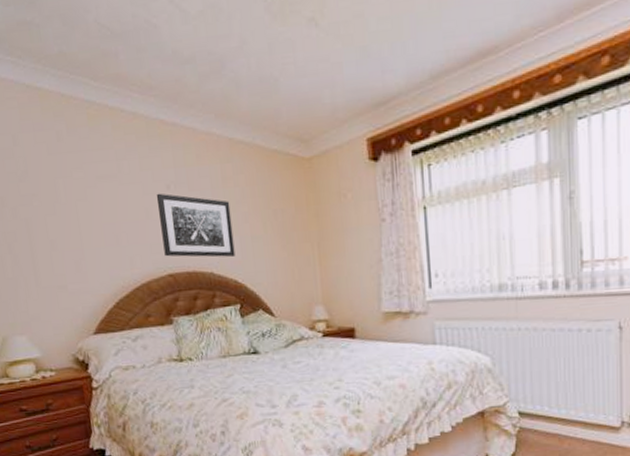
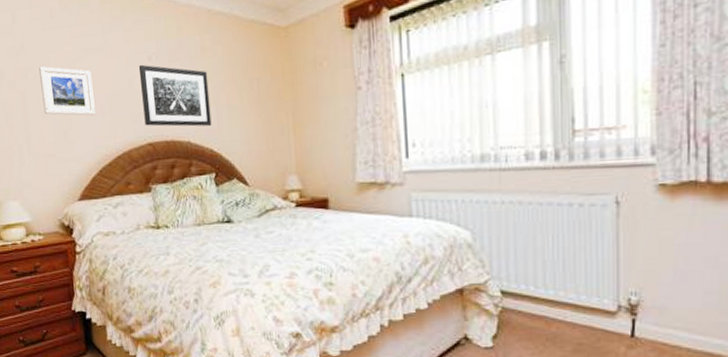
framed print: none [45,193,111,246] -> present [39,66,96,116]

